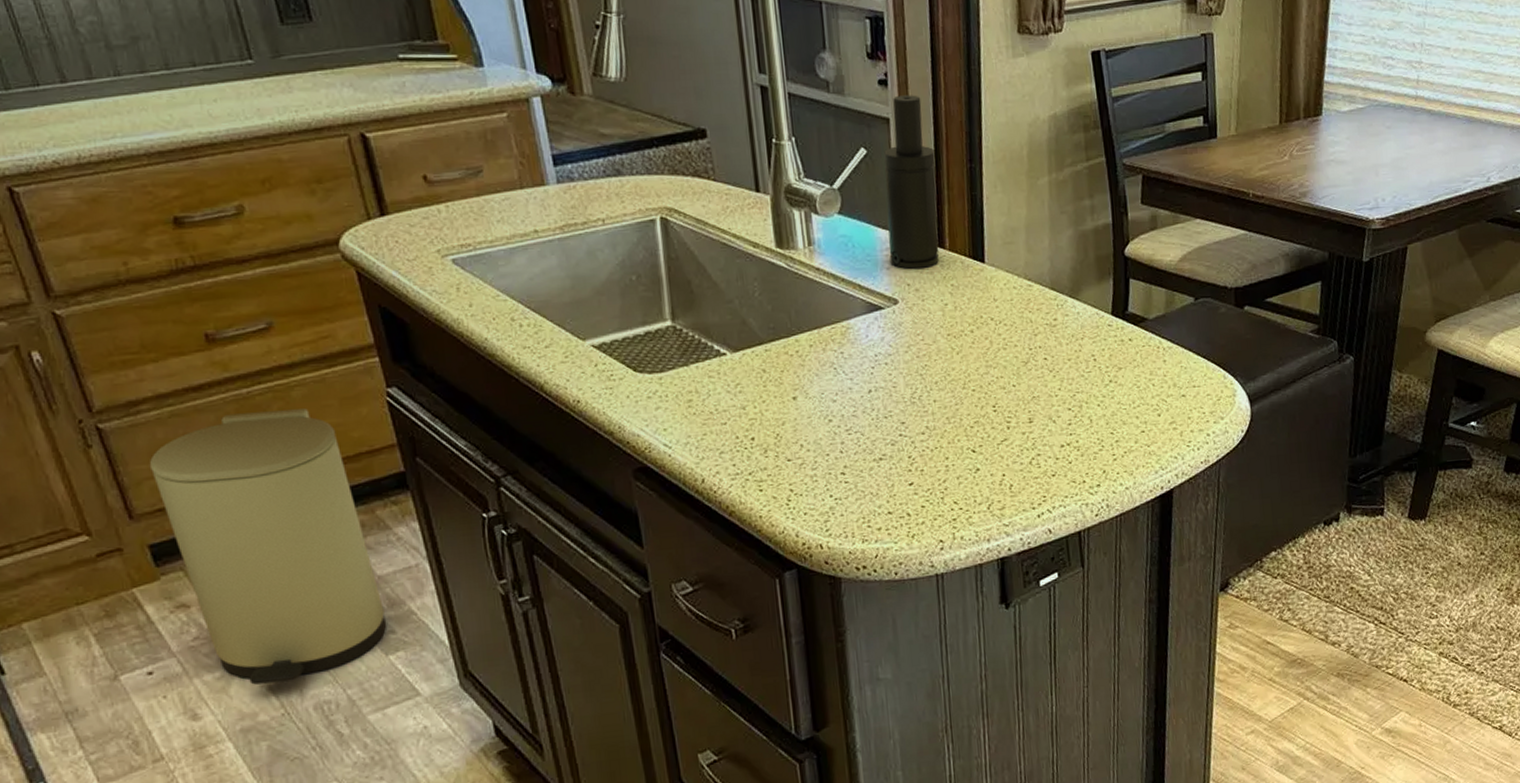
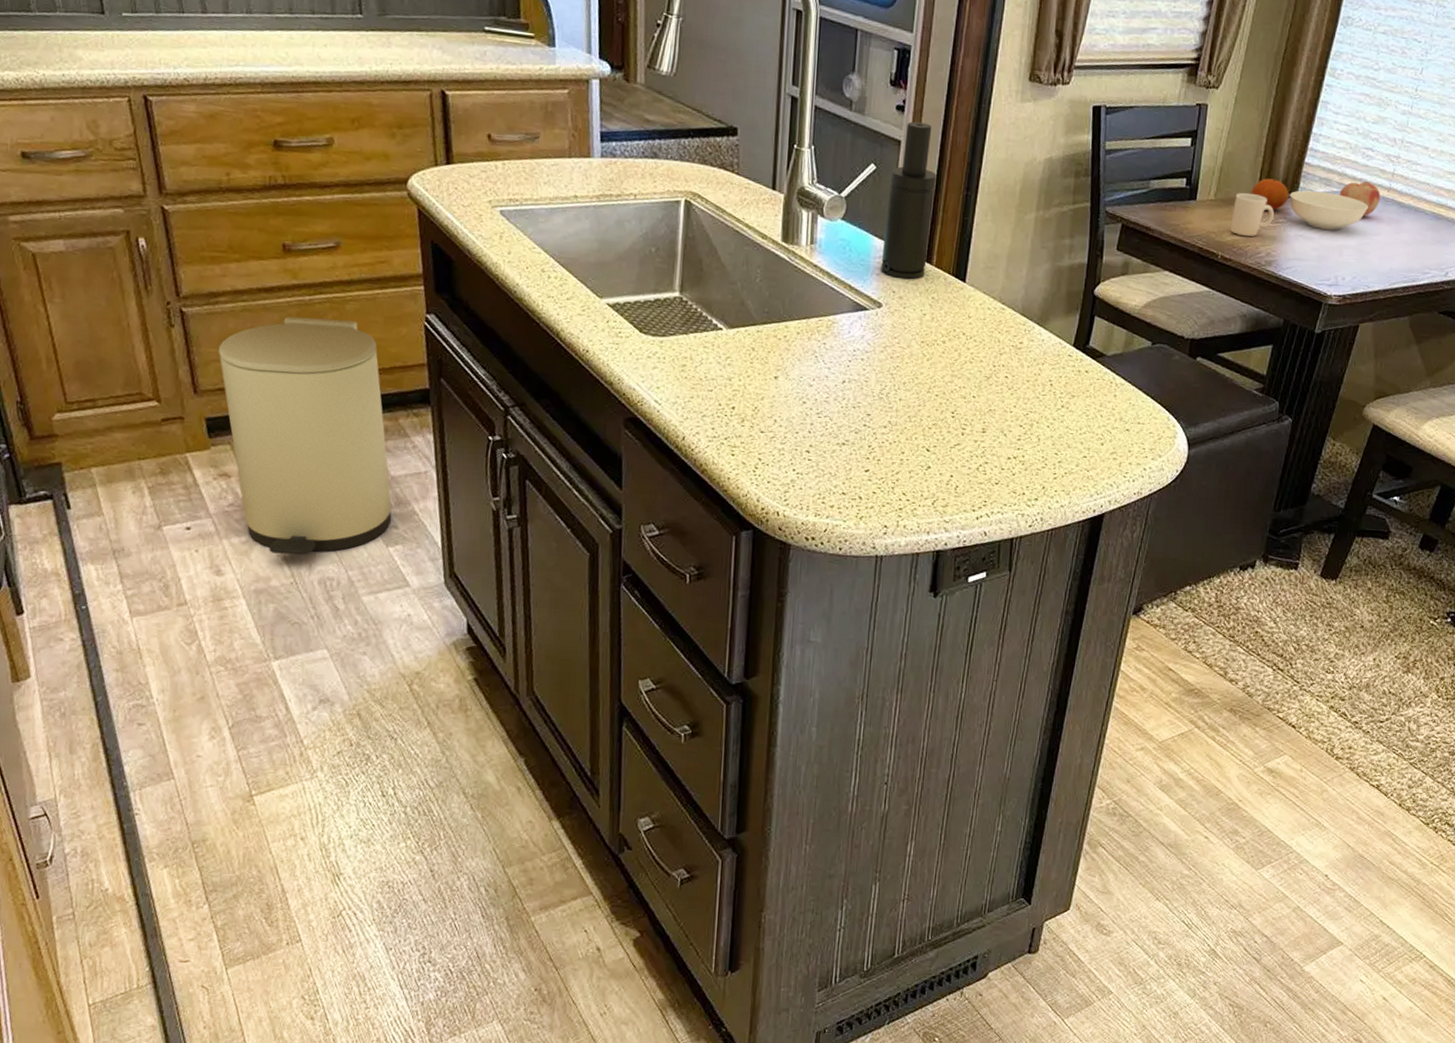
mug: none [1257,122,1302,170] -> present [1230,192,1275,237]
fruit: none [1273,103,1314,137] -> present [1251,178,1289,210]
bowl: none [1315,110,1398,150] -> present [1290,190,1369,230]
fruit: none [1365,93,1409,131] -> present [1339,181,1380,217]

